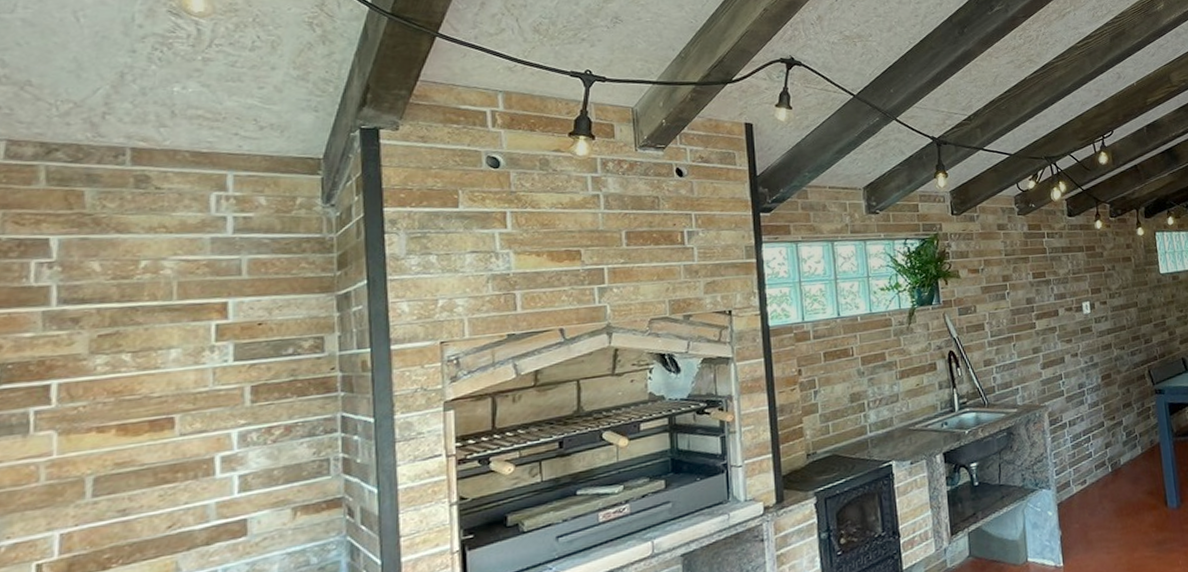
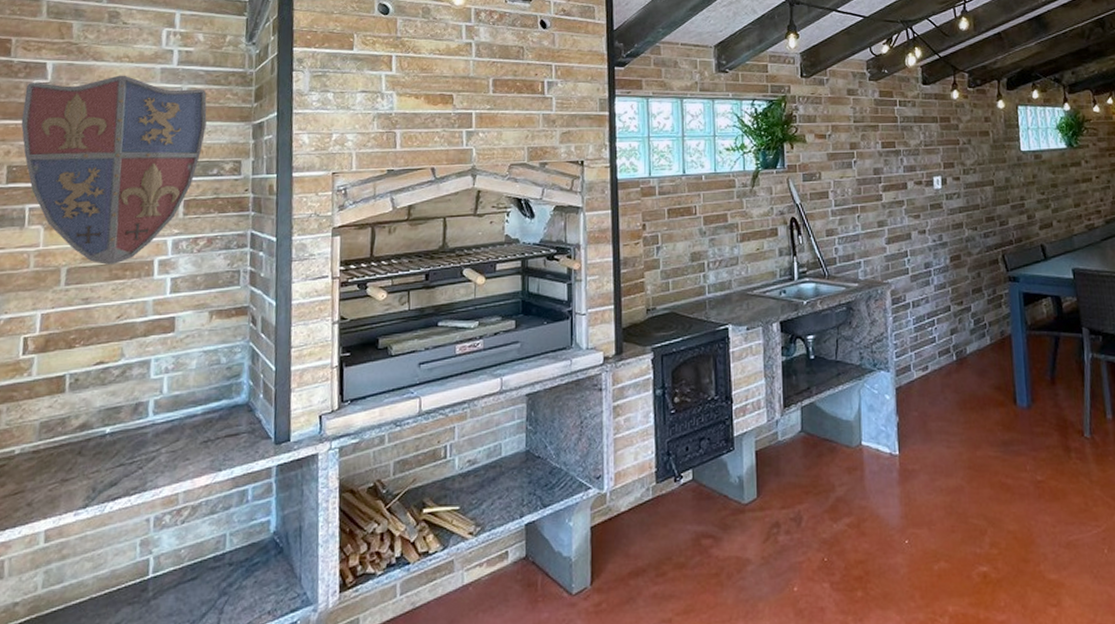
decorative shield: none [16,247,276,468] -> present [21,75,207,265]

